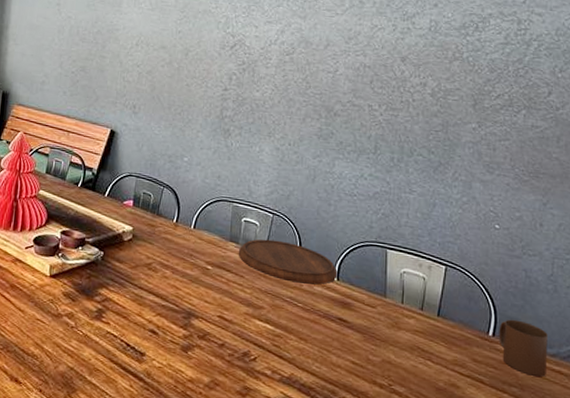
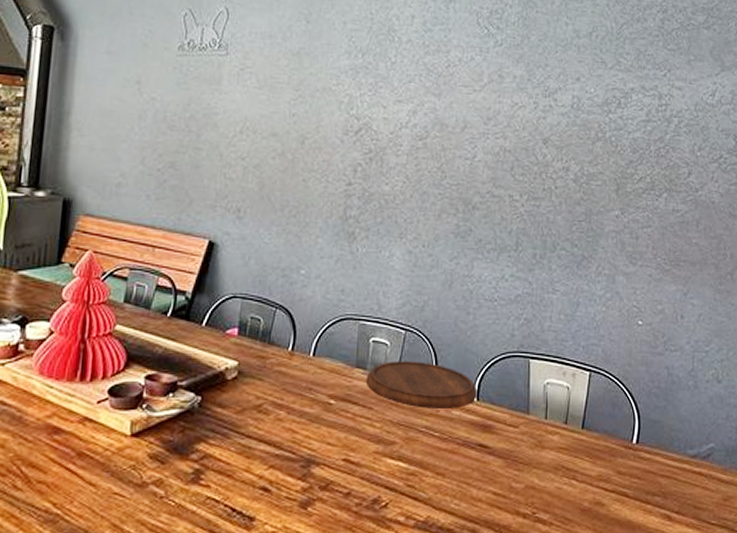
cup: present [499,319,548,377] -> none [642,422,689,481]

